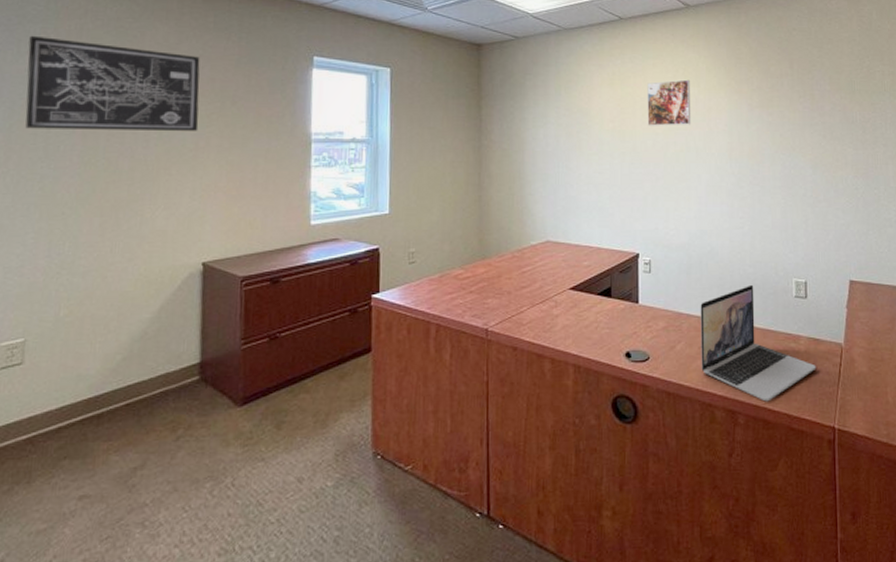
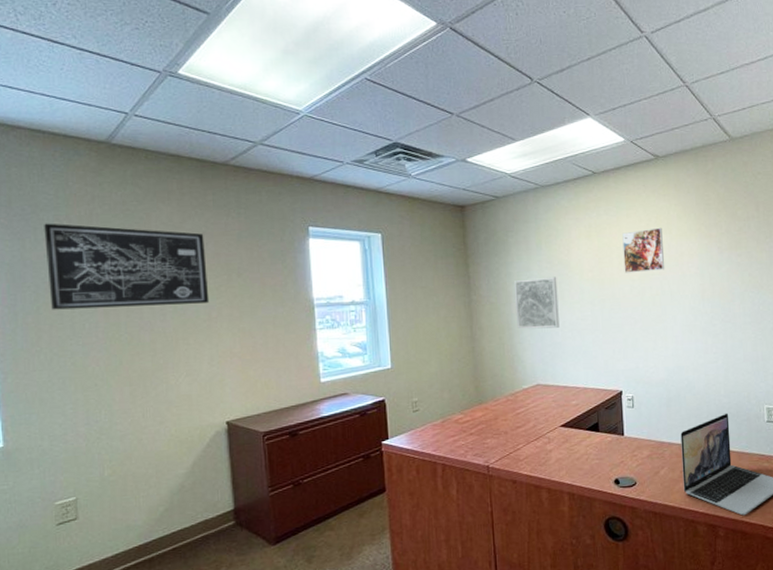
wall art: none [528,125,575,180] -> present [513,276,559,329]

